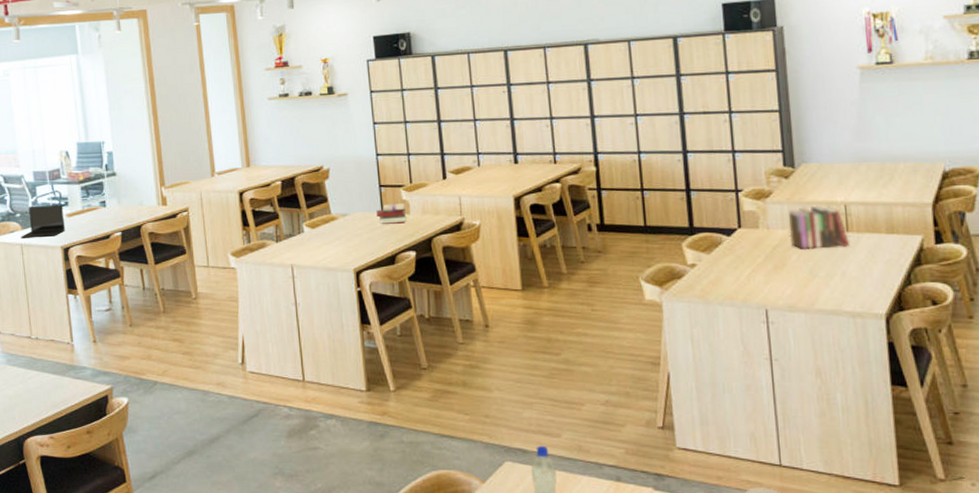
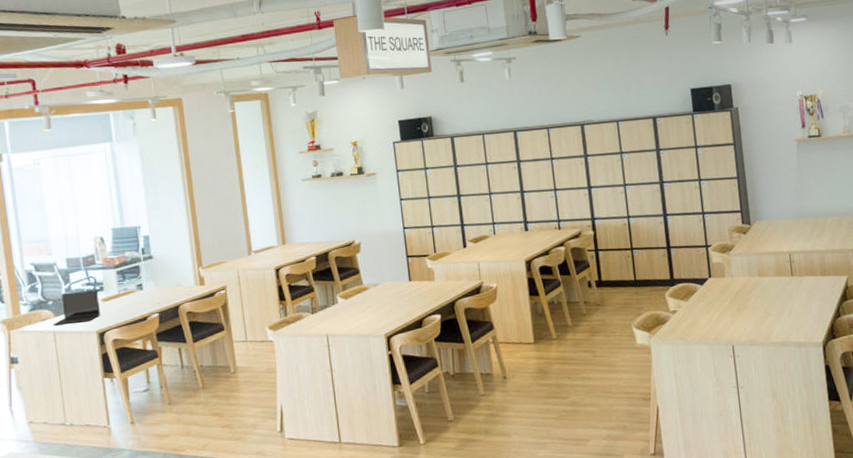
books: present [376,203,407,224] -> none [404,271,432,291]
books: present [789,205,850,251] -> none [747,255,795,294]

